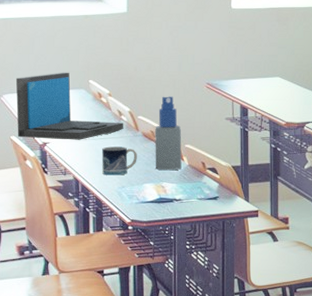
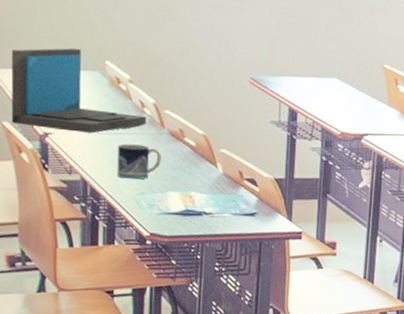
spray bottle: present [155,96,182,171] -> none [182,88,217,178]

